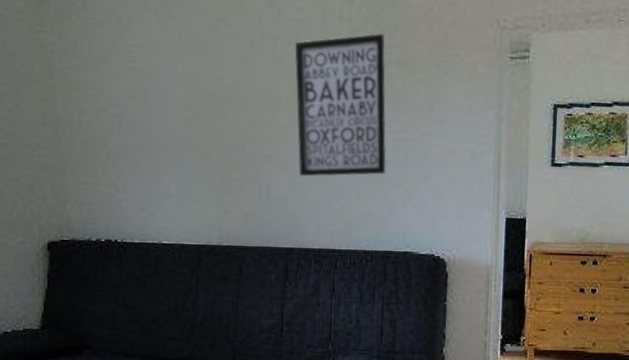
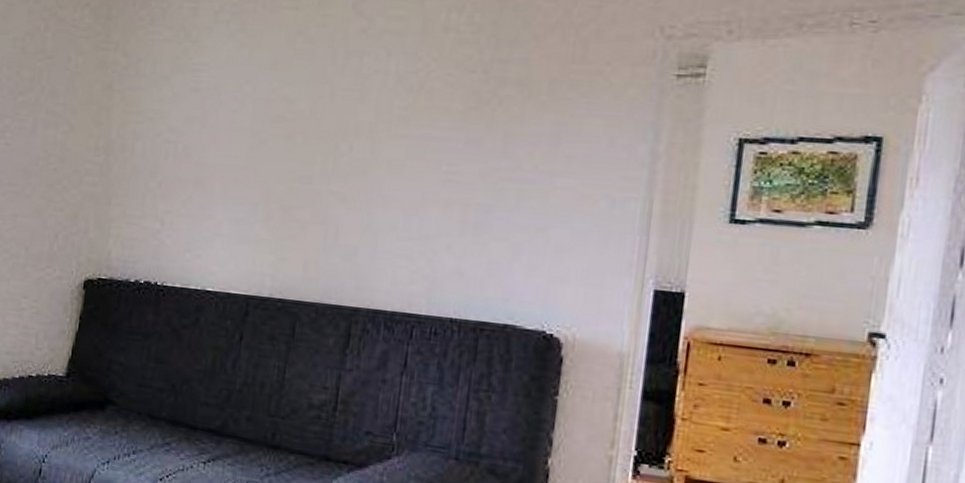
wall art: present [294,34,387,177] -> none [376,46,501,224]

